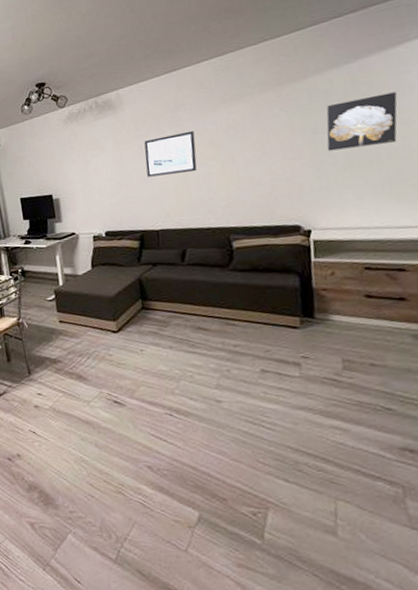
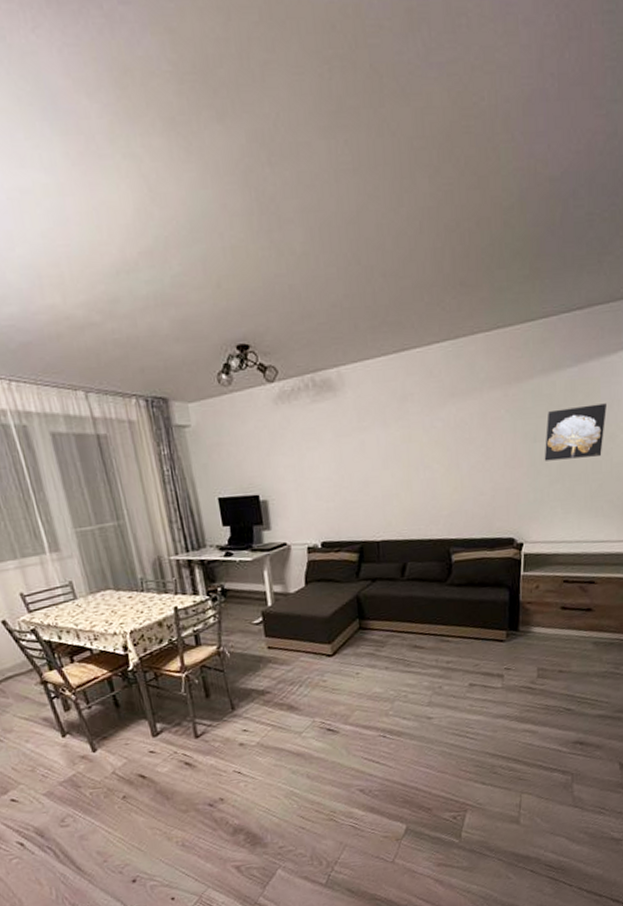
wall art: present [144,130,197,177] -> none [367,427,422,479]

